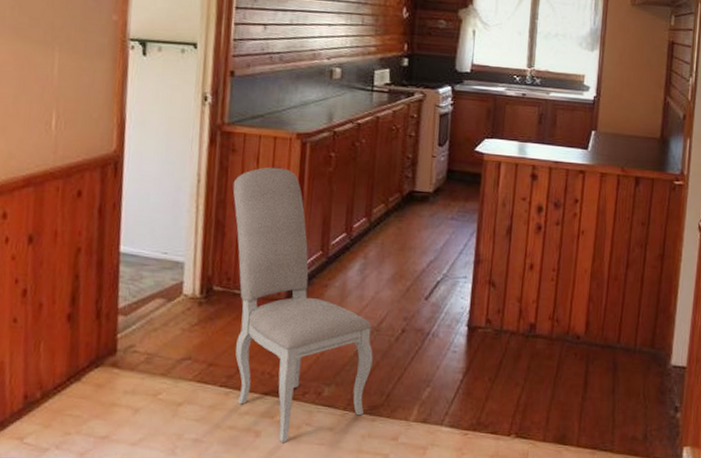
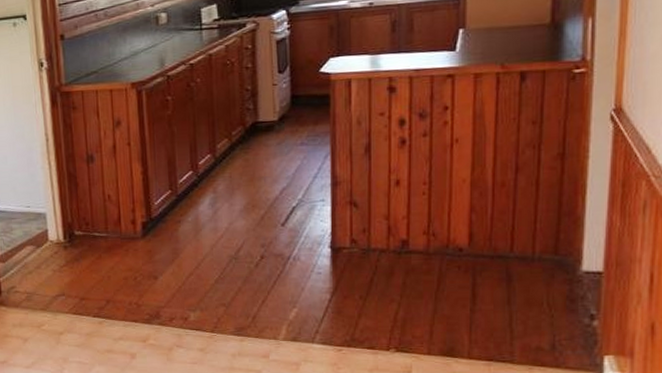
dining chair: present [232,167,373,444] -> none [78,117,234,363]

